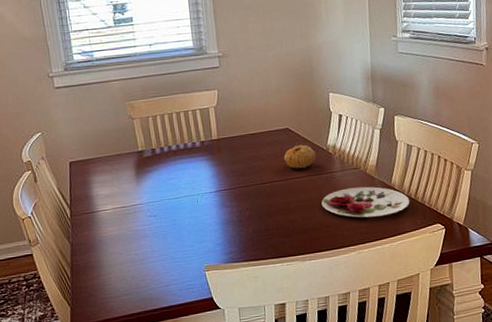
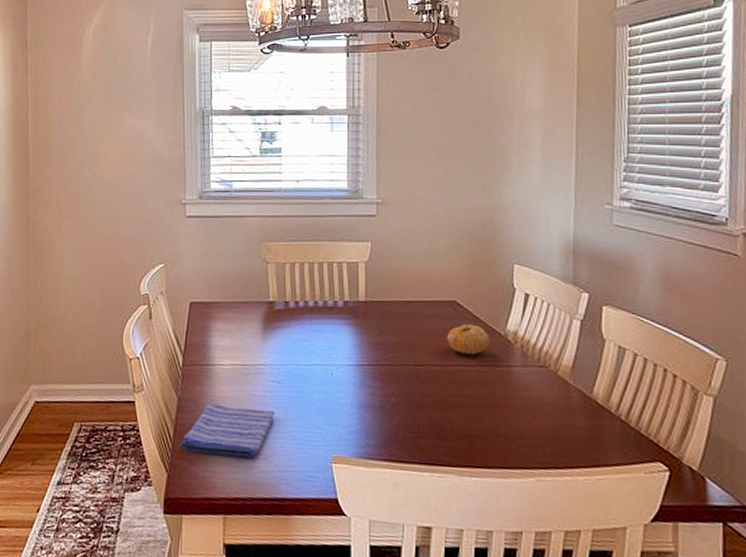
dish towel: none [78,239,155,286] -> present [180,403,275,459]
plate: present [321,186,410,218] -> none [492,390,618,437]

